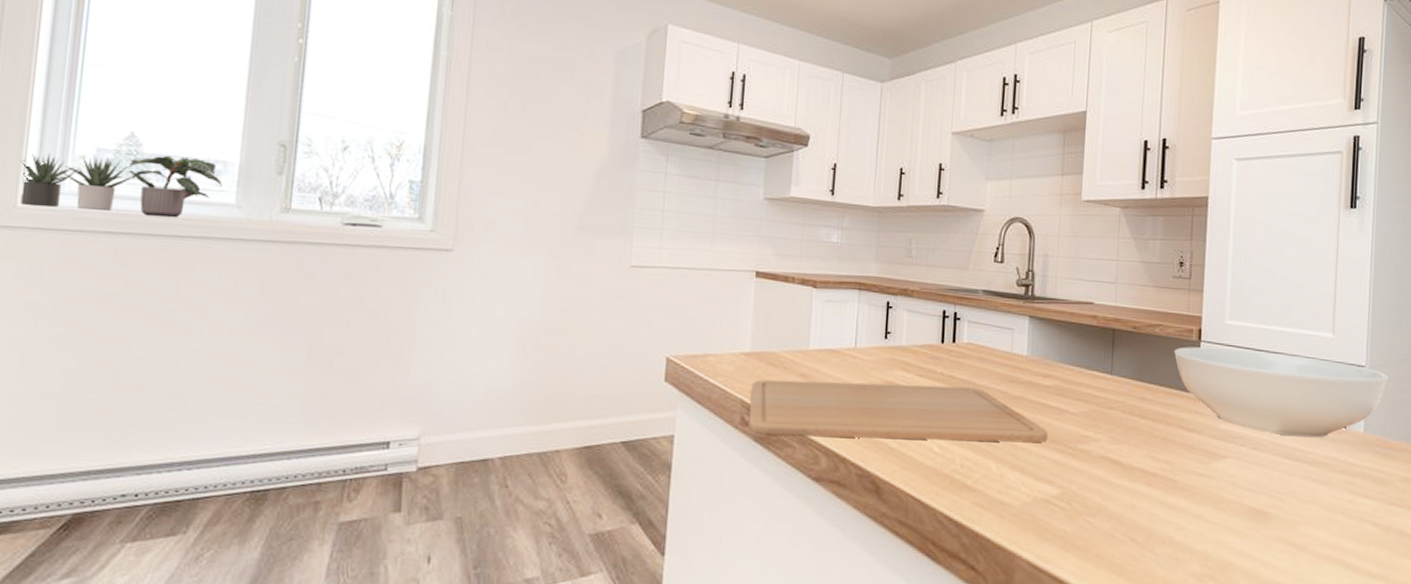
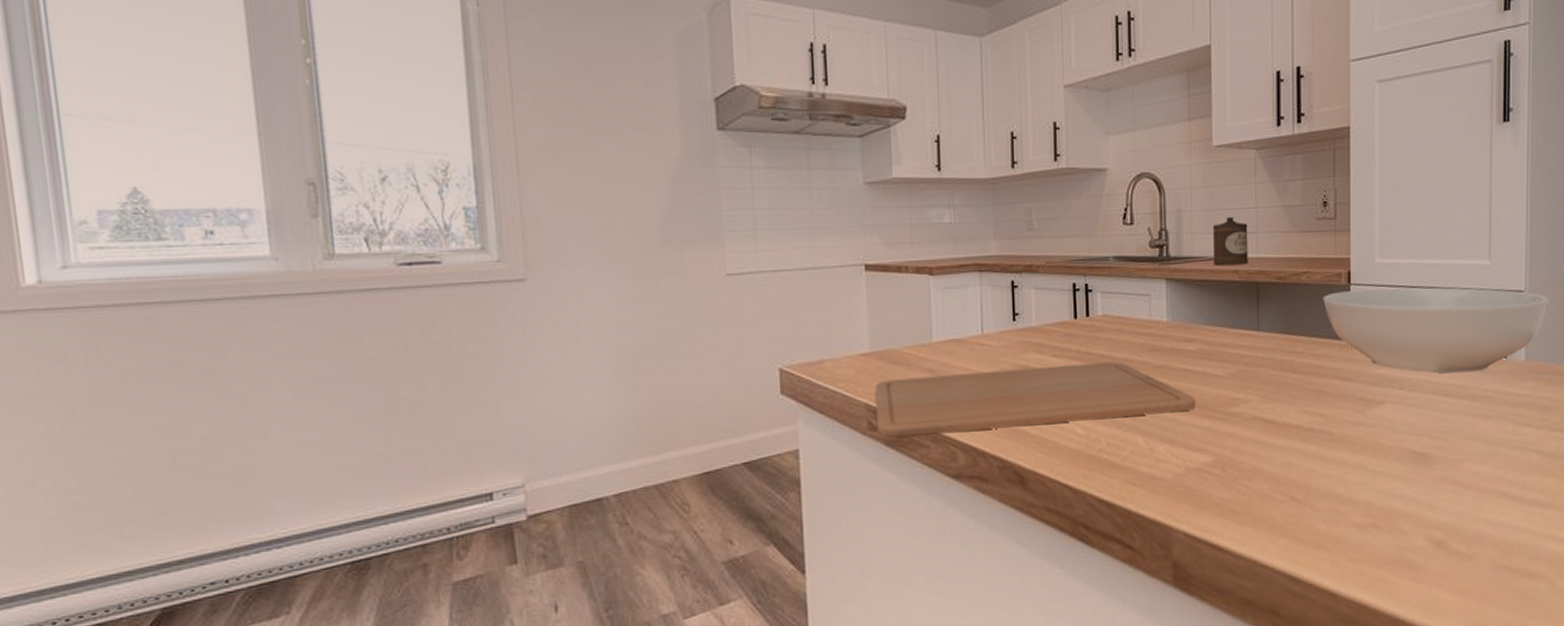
succulent plant: present [19,154,134,212] -> none [11,218,148,286]
potted plant: present [128,155,222,219] -> none [138,209,251,281]
canister: none [1075,265,1109,312] -> present [1212,216,1248,266]

